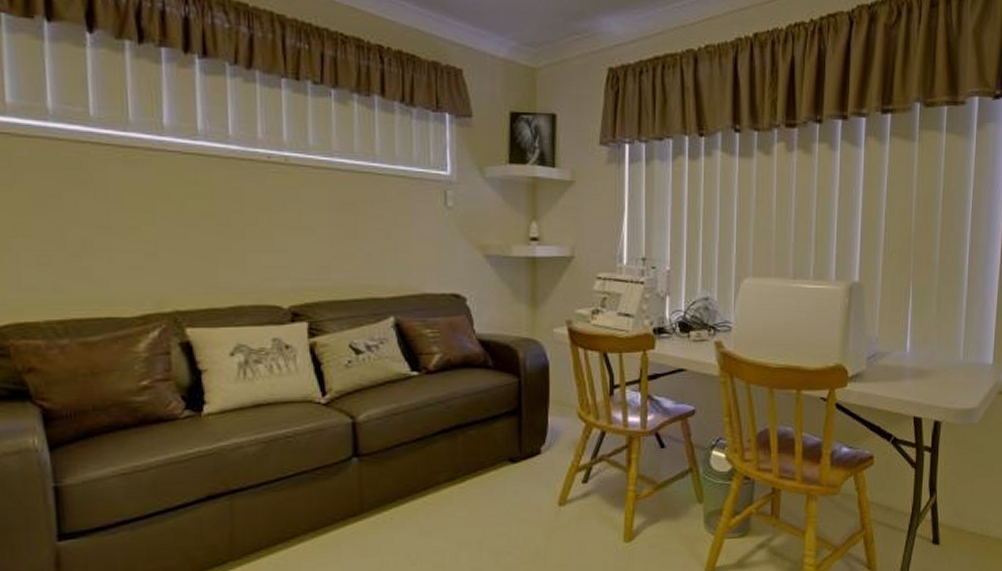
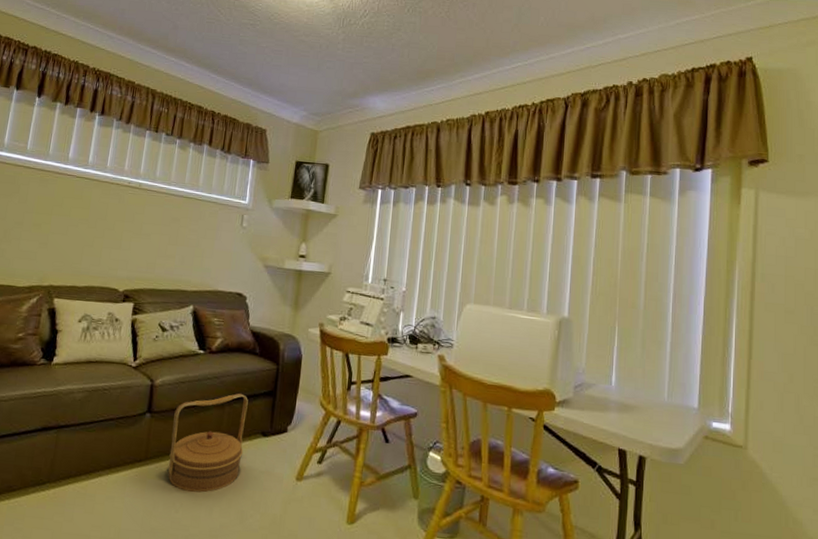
woven basket: none [391,416,489,540] -> present [168,393,248,493]

